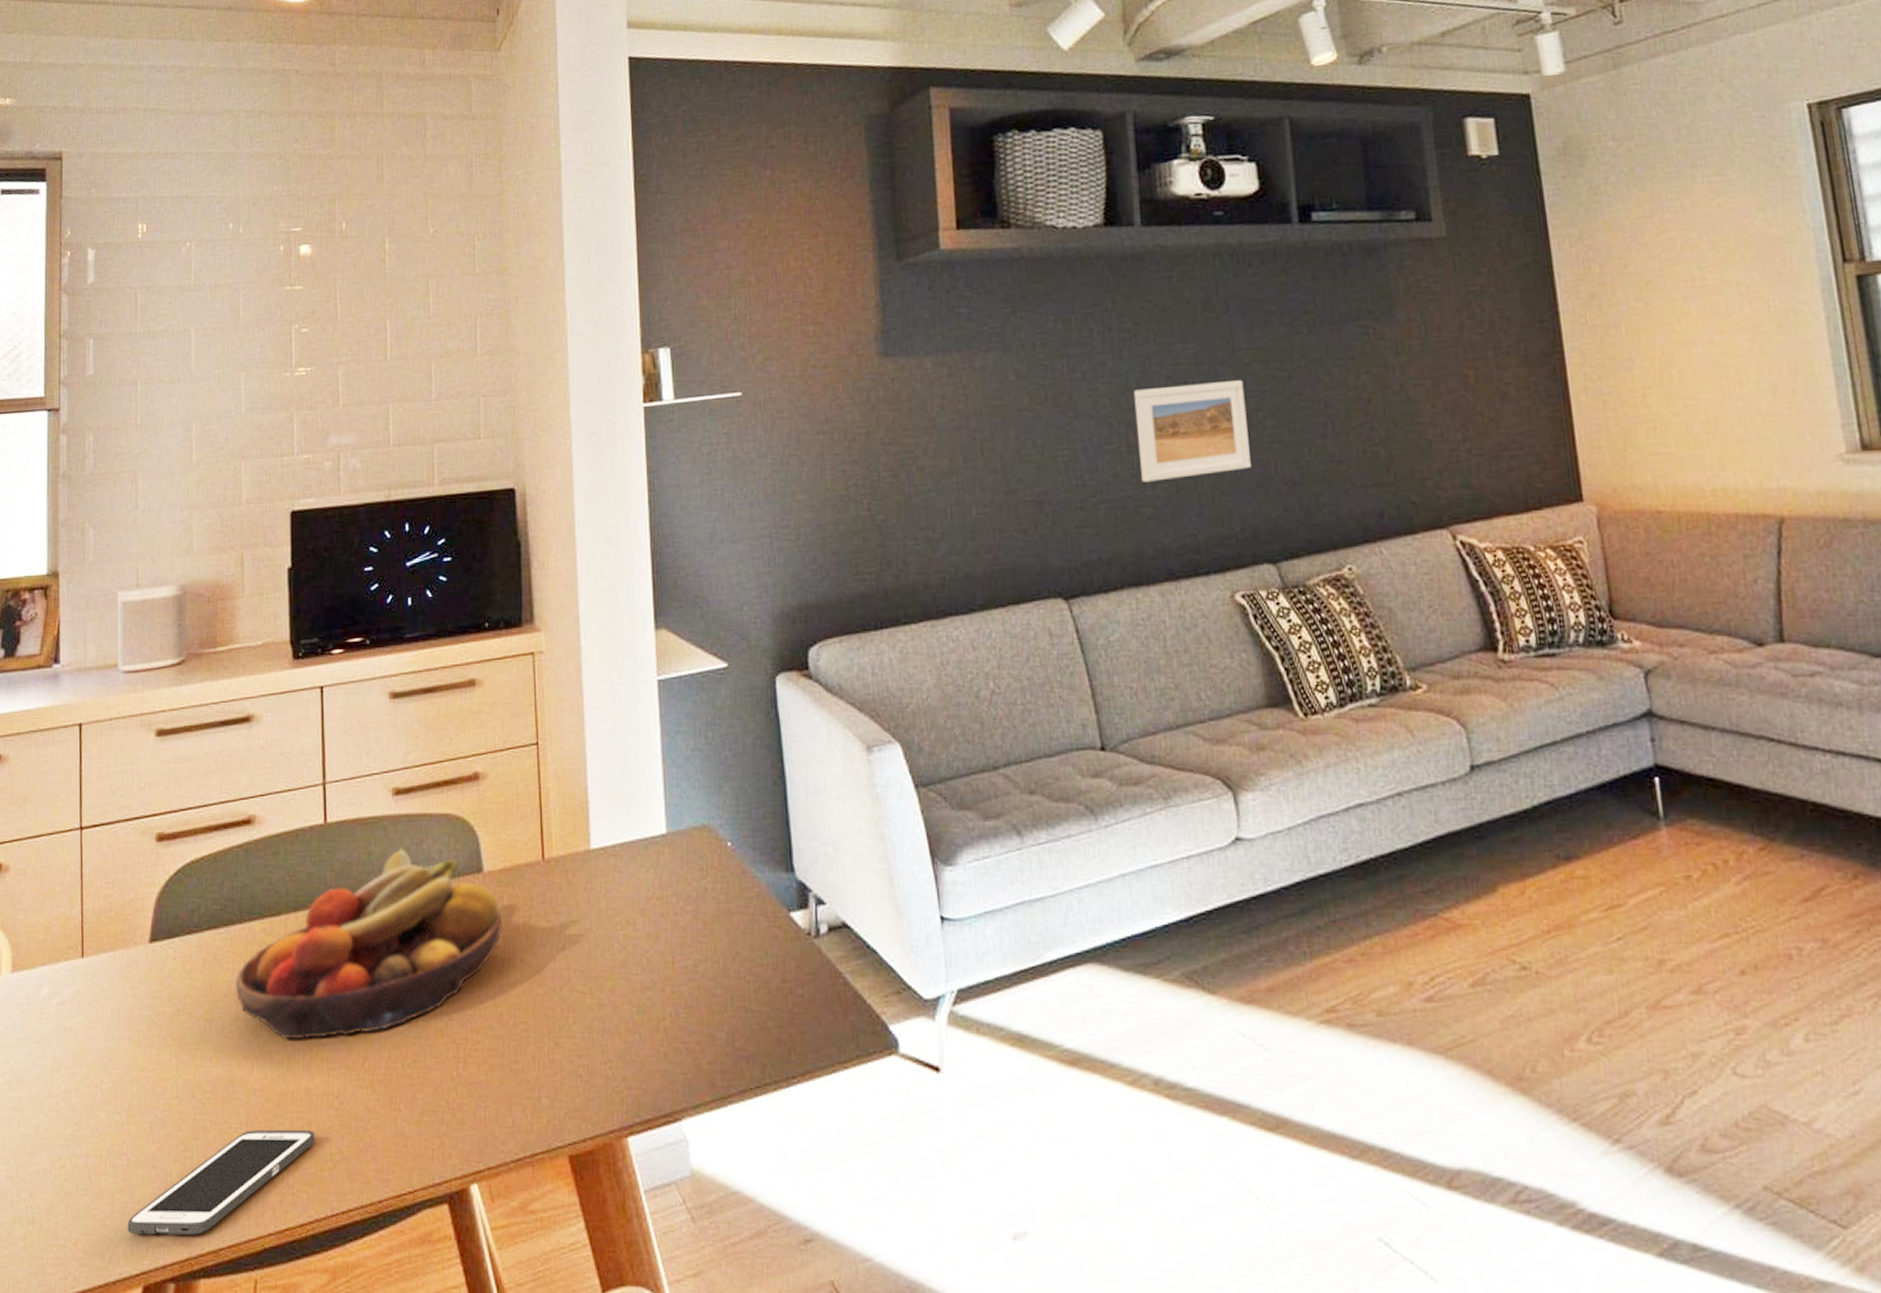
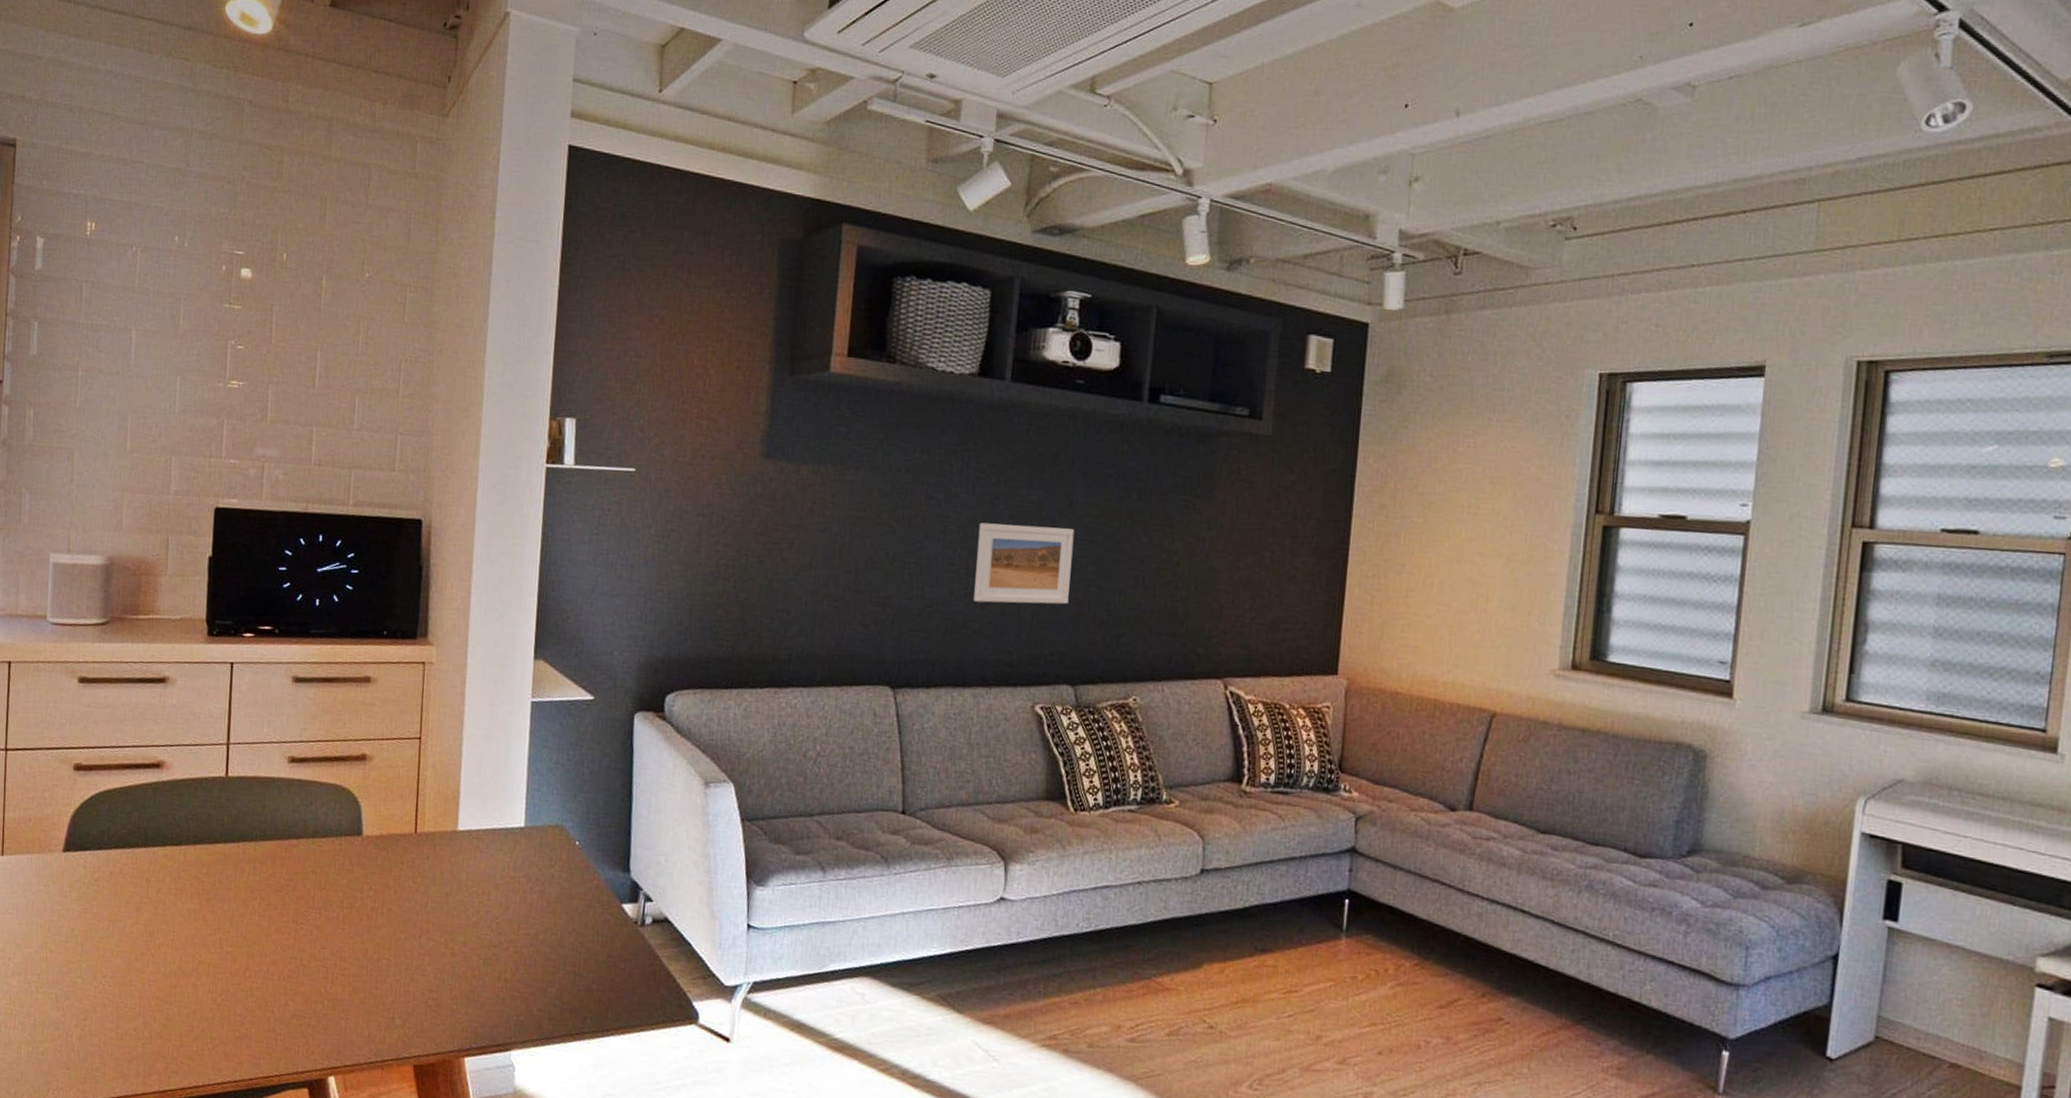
cell phone: present [127,1129,314,1235] -> none [31,1011,198,1085]
fruit bowl: present [235,848,502,1040] -> none [137,806,375,950]

